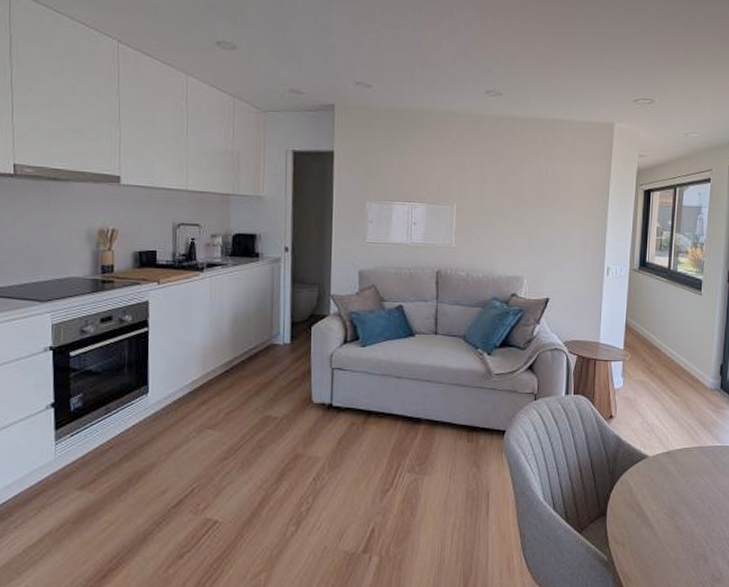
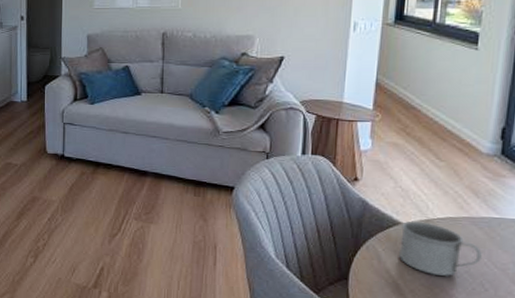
mug: none [646,454,709,504] -> present [398,221,482,277]

